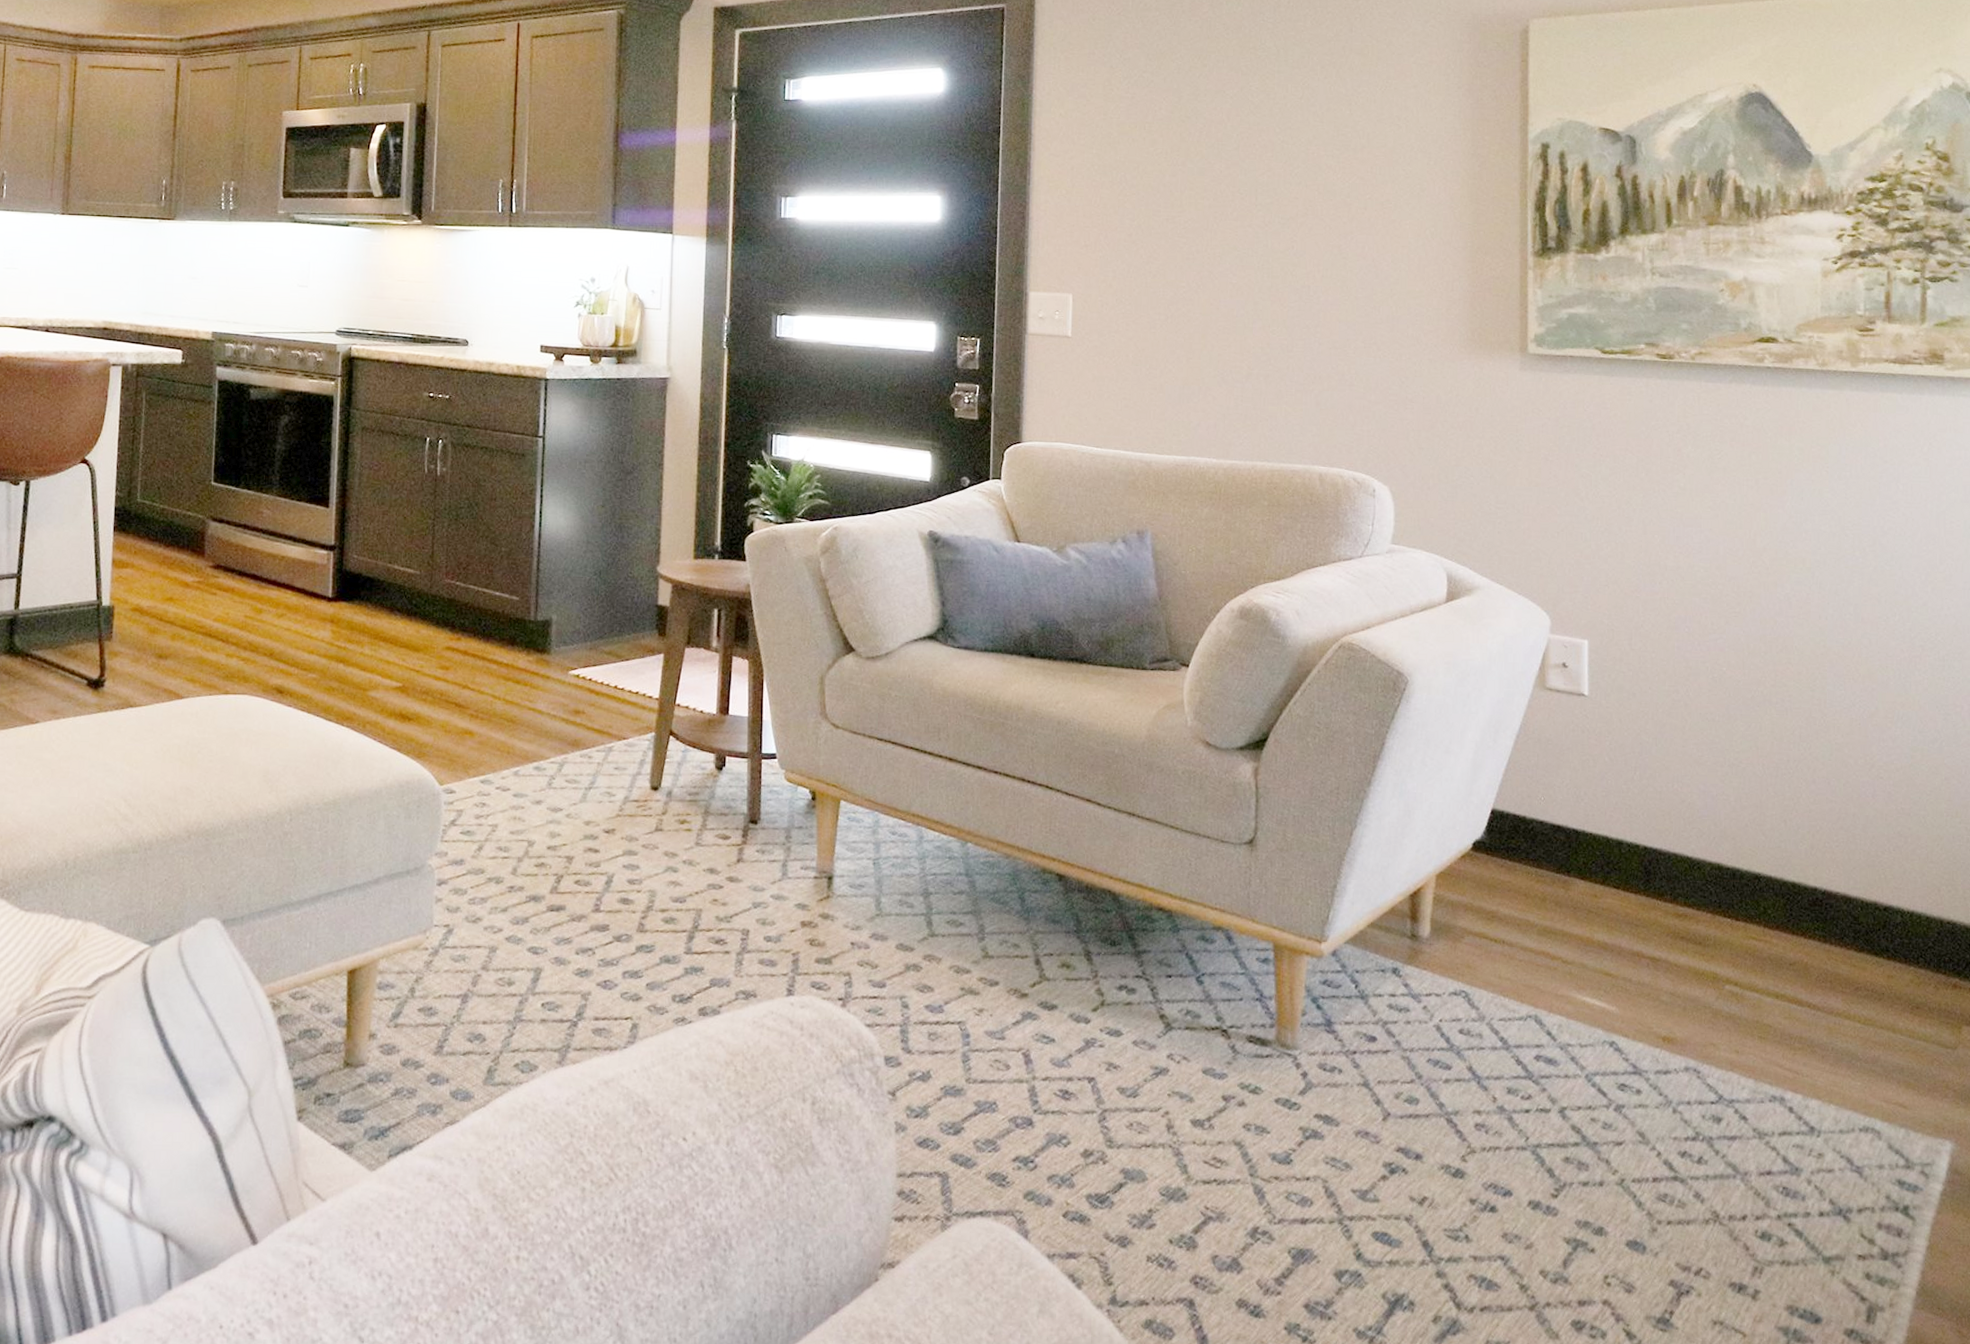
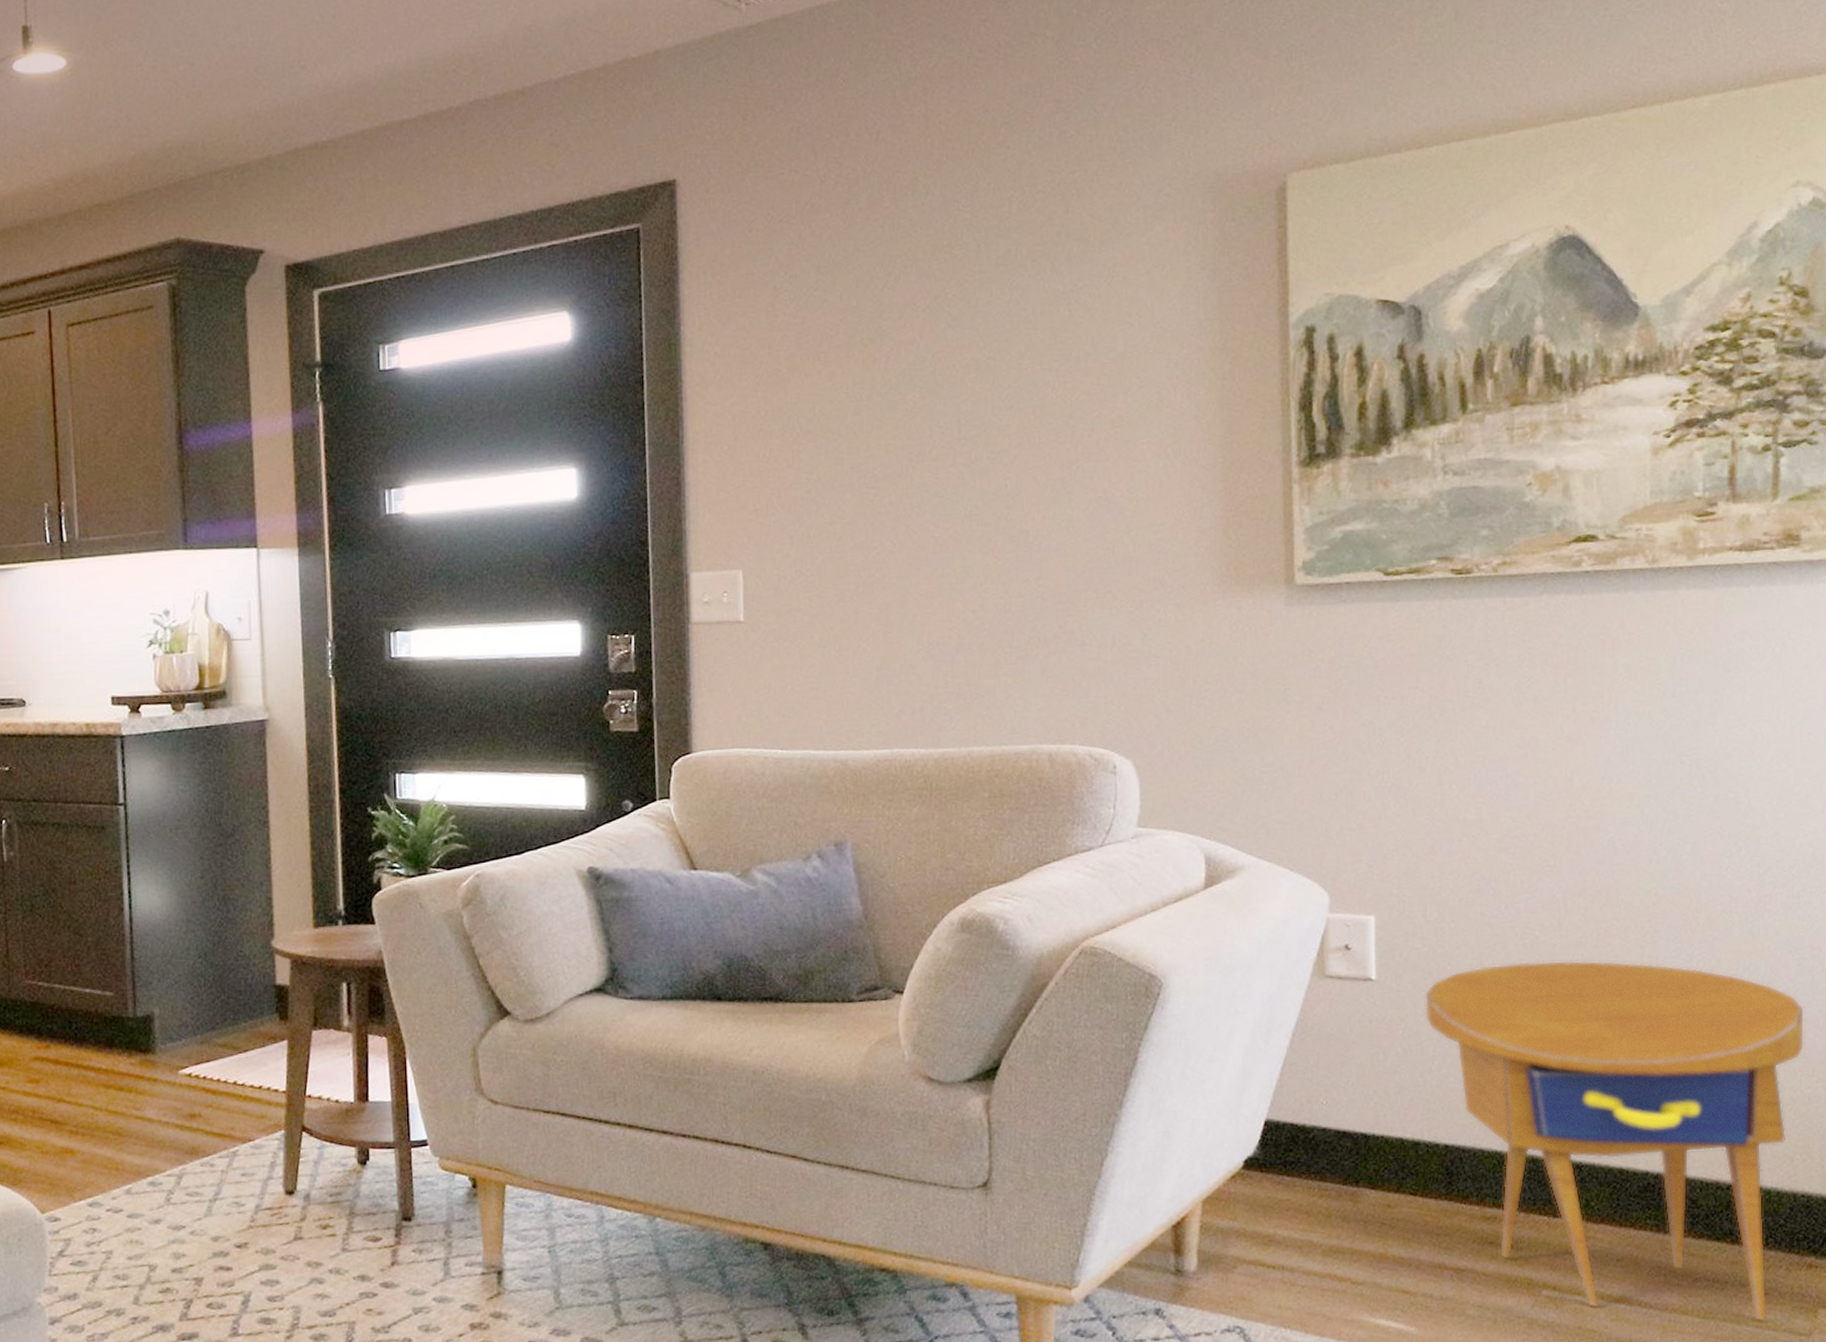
side table: none [1629,692,1950,1032] -> present [1425,960,1805,1321]

